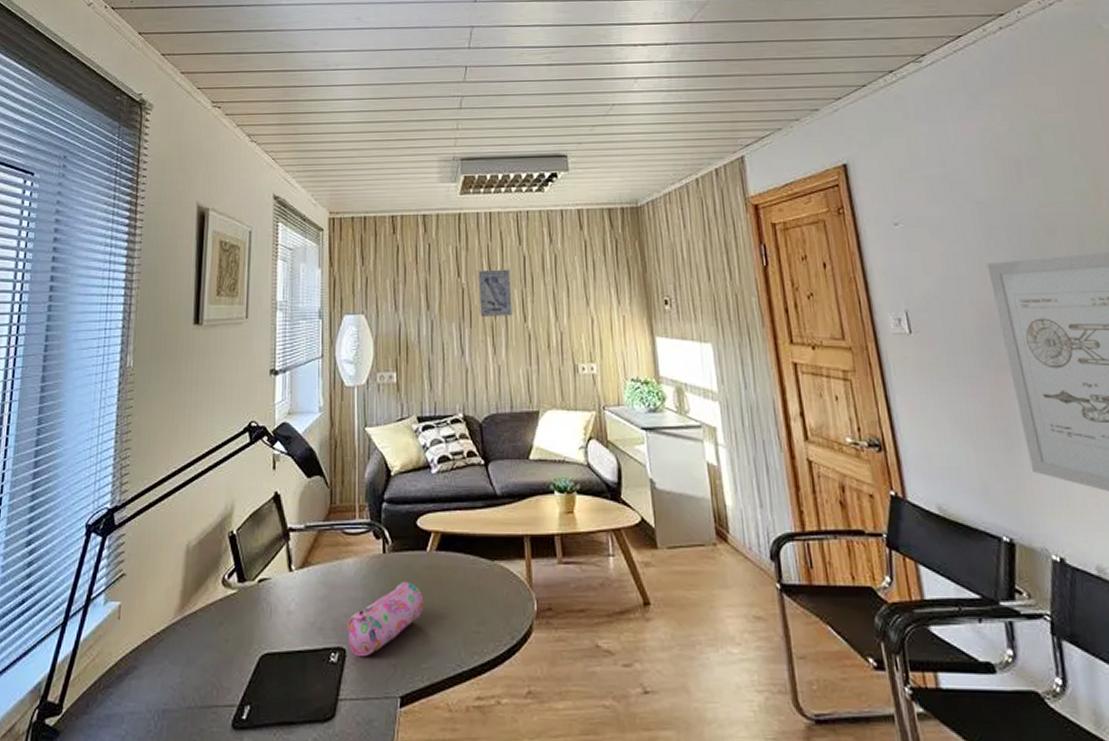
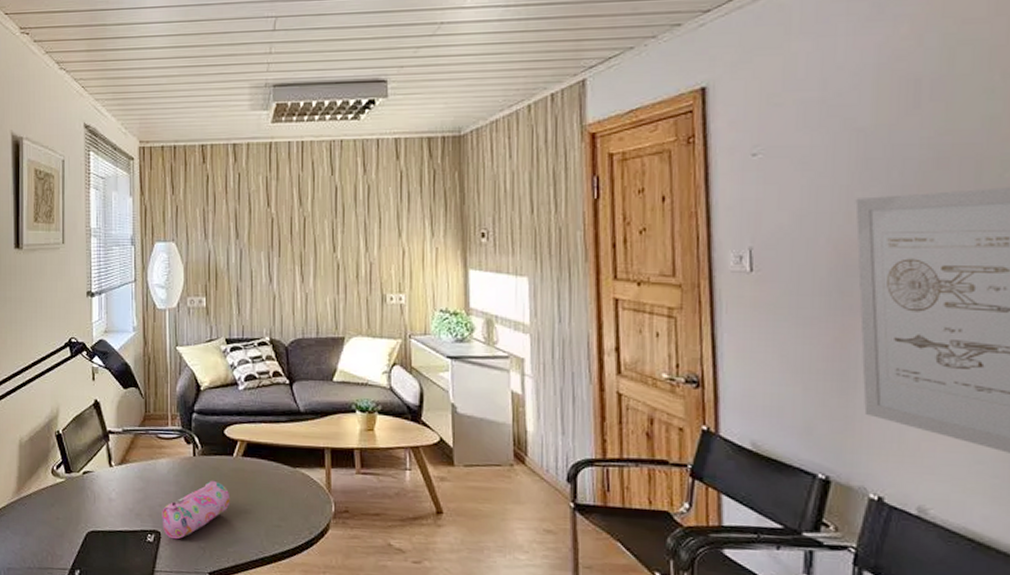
wall art: present [478,269,512,316] -> none [288,199,322,246]

